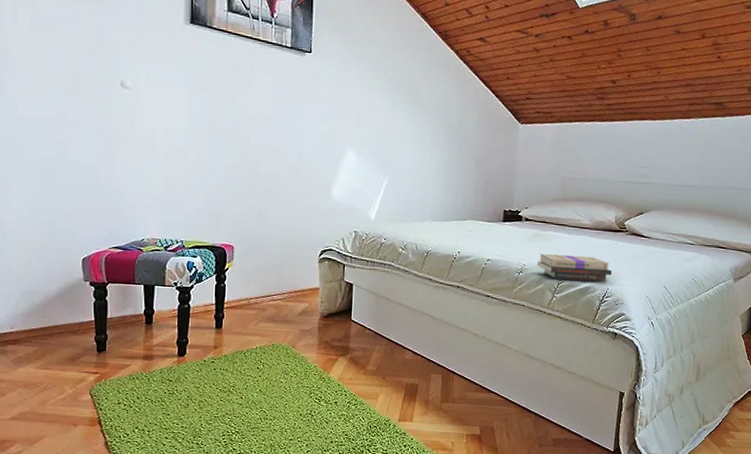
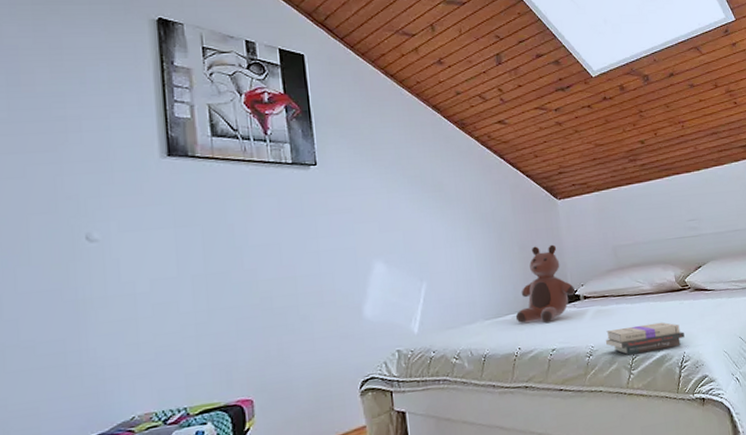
teddy bear: none [460,163,520,236] -> present [515,244,576,324]

